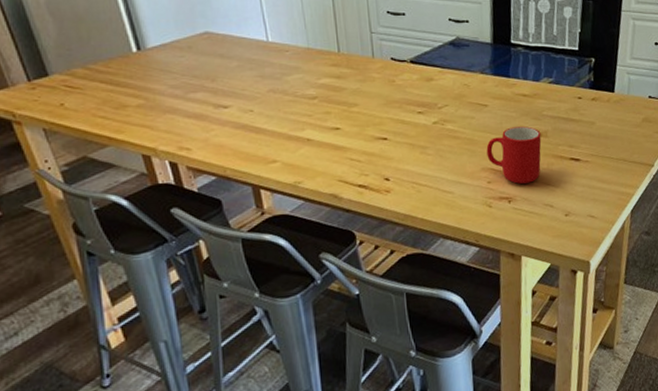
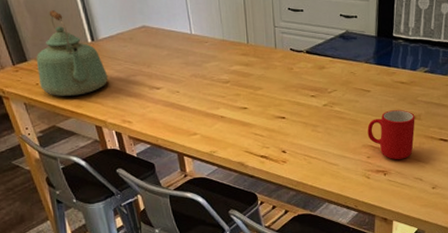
kettle: none [60,13,160,119] -> present [36,10,108,96]

